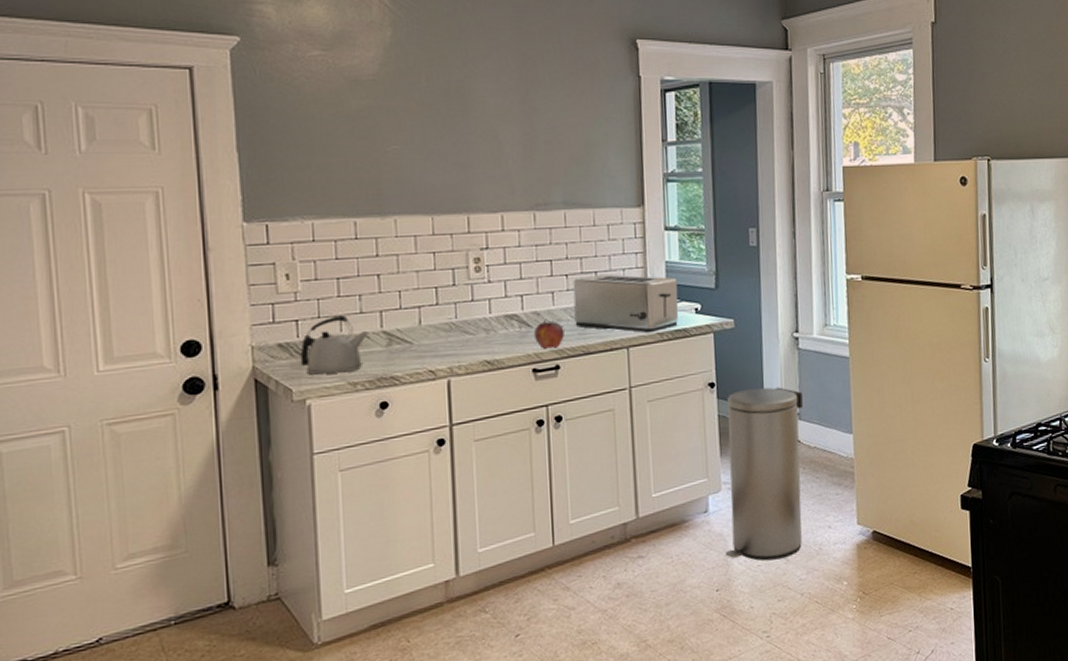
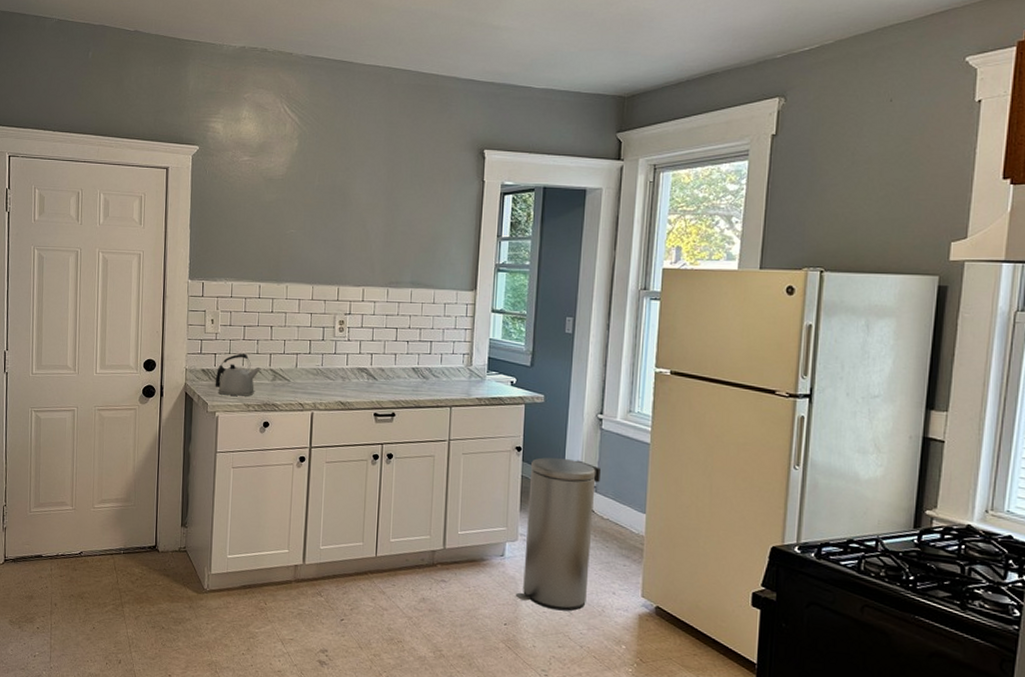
fruit: present [533,321,564,351] -> none [377,376,401,400]
toaster: present [572,273,679,334] -> none [410,343,498,398]

